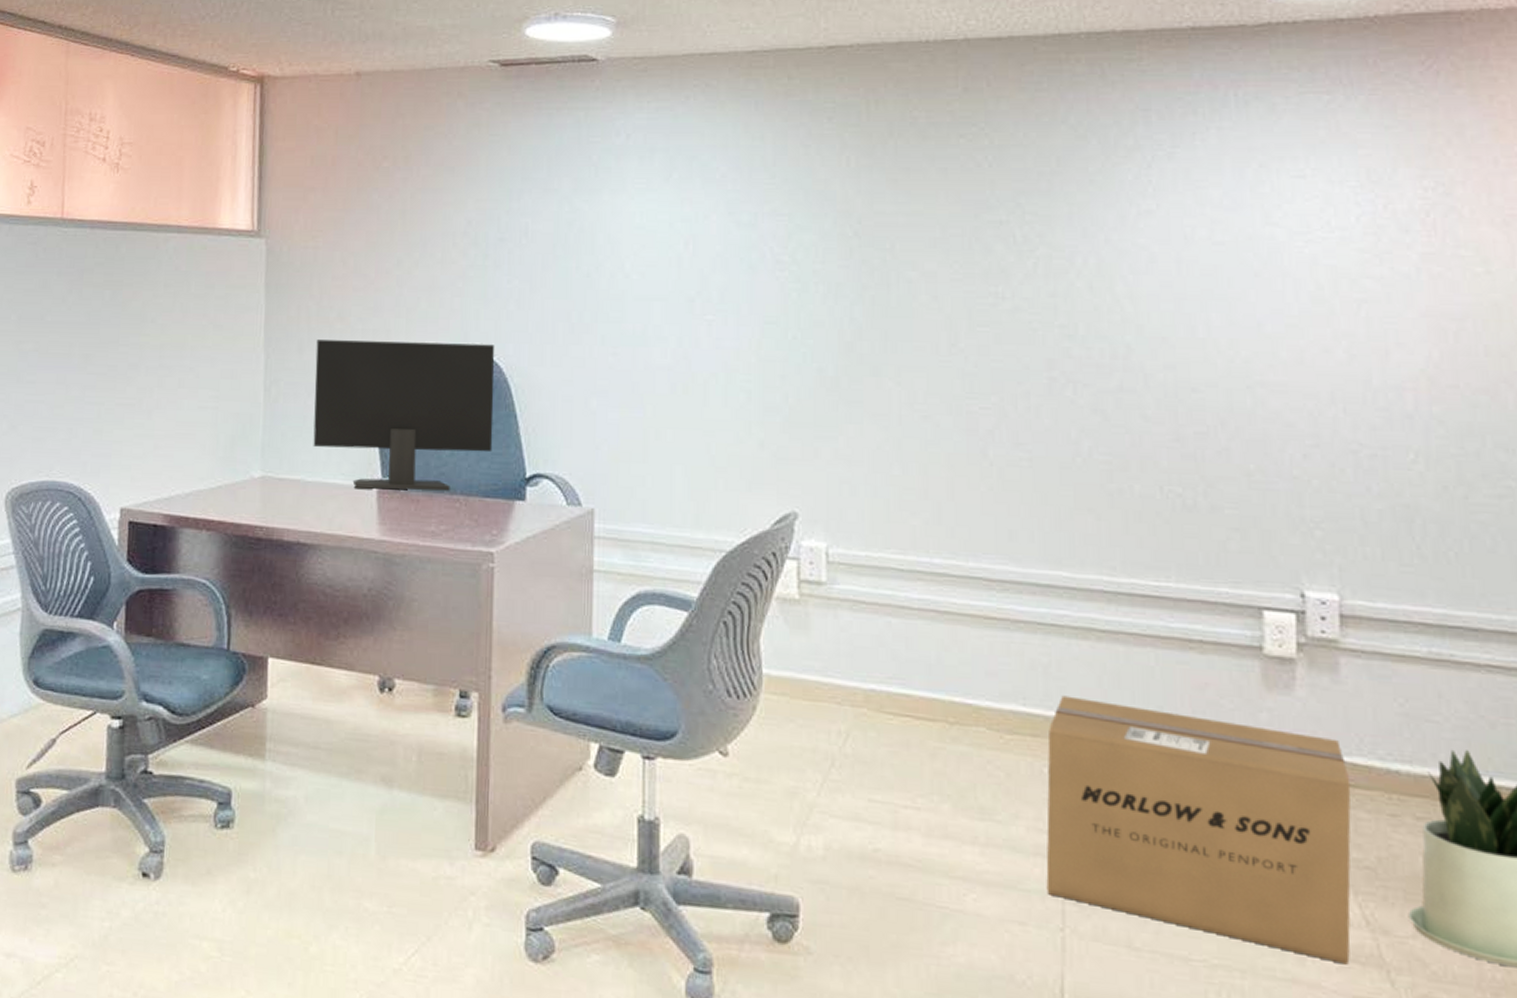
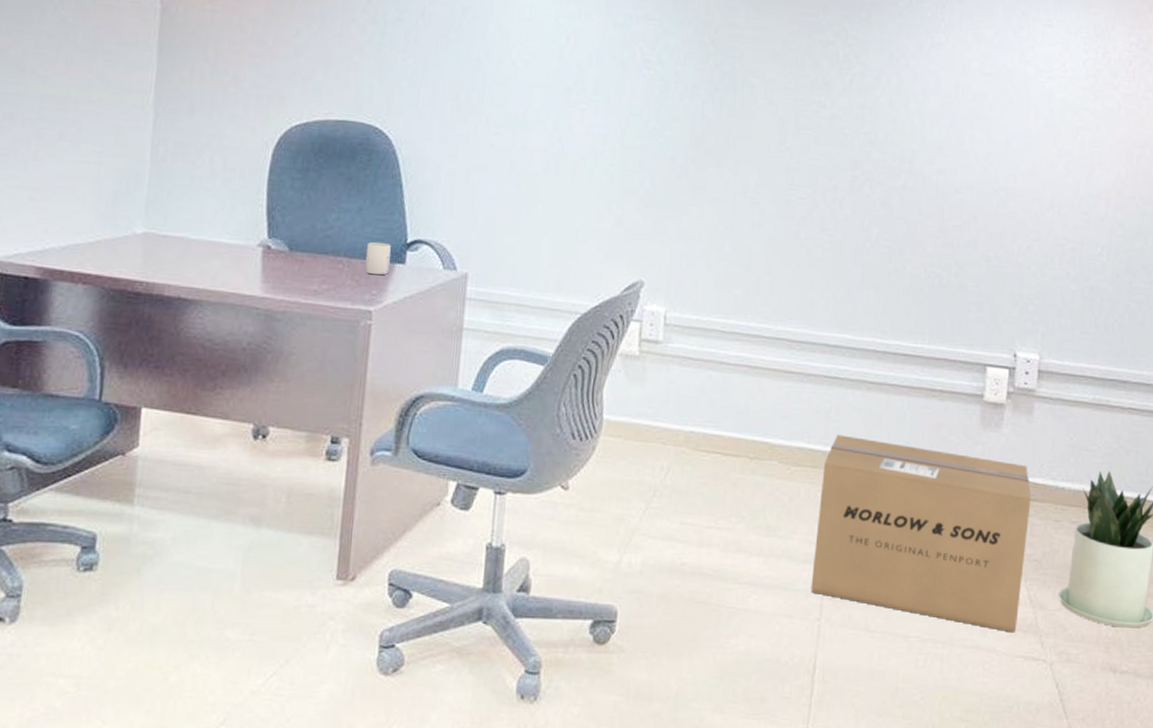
computer monitor: present [313,340,495,491] -> none [199,102,387,253]
mug: none [482,477,510,514] -> present [364,241,392,276]

